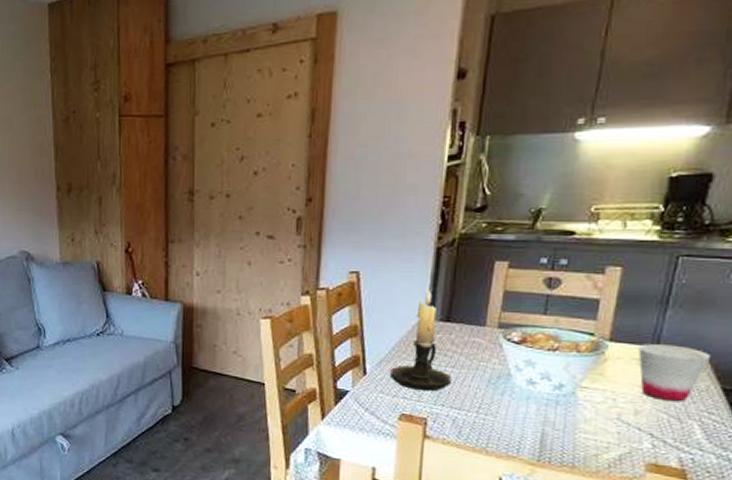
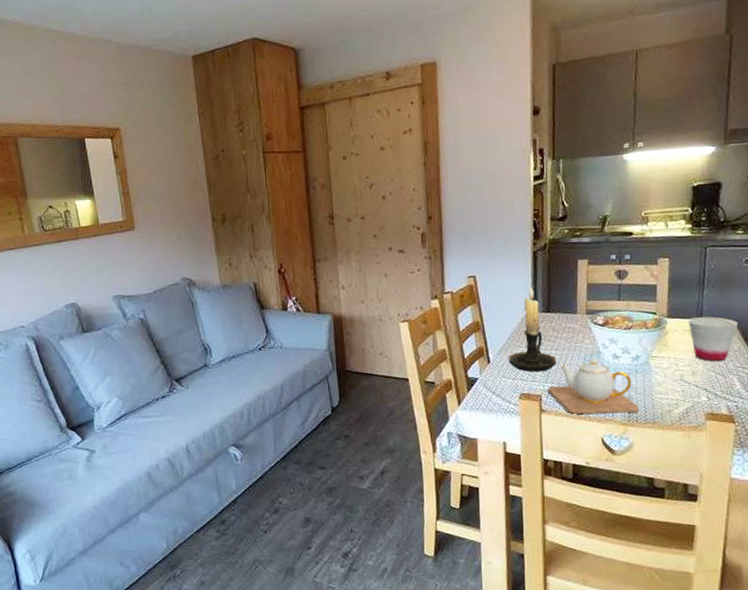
teapot: none [435,380,555,452] -> present [547,357,640,414]

